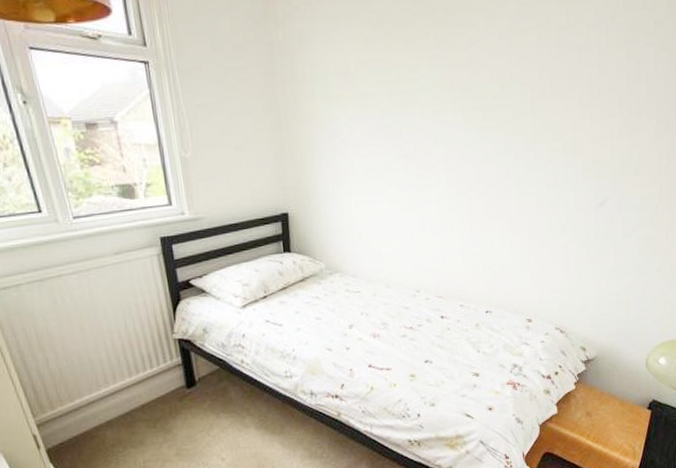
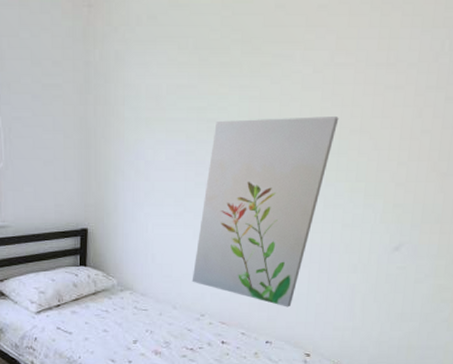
wall art: none [402,80,529,274] -> present [192,117,339,307]

